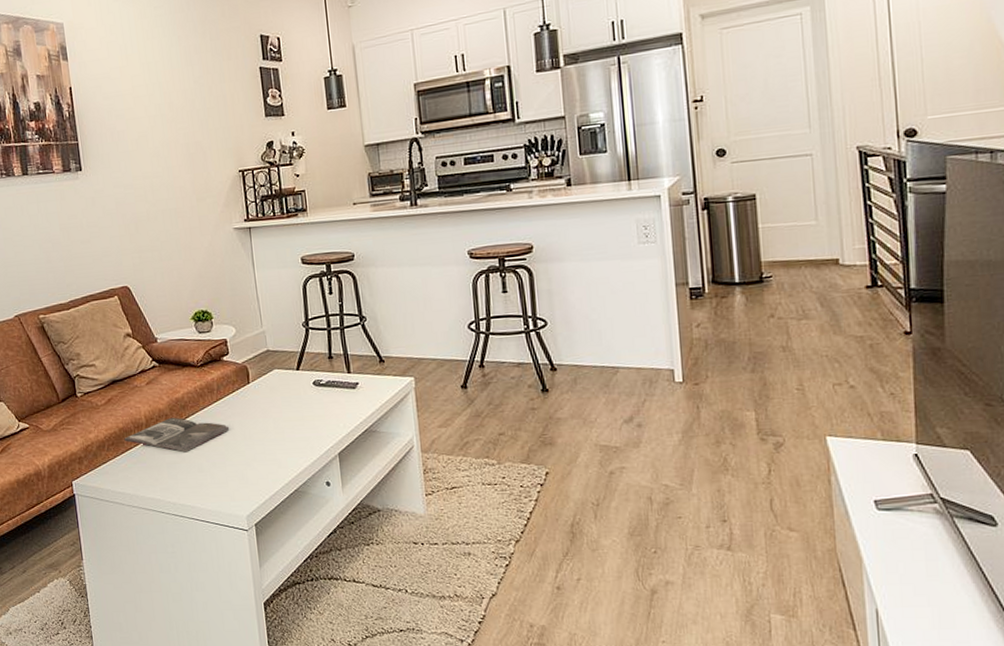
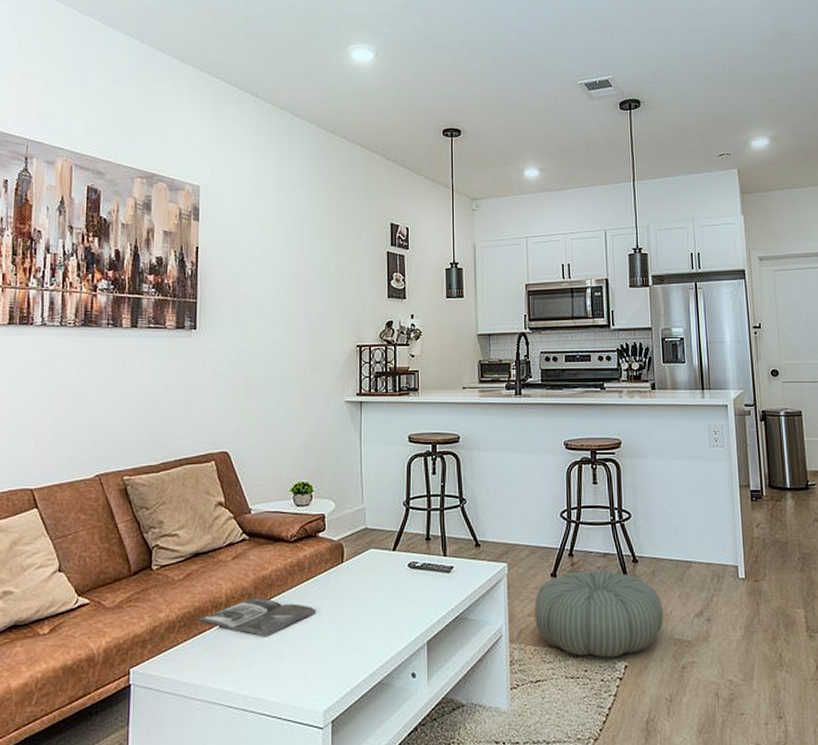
pouf: none [445,380,587,465] -> present [535,570,663,658]

